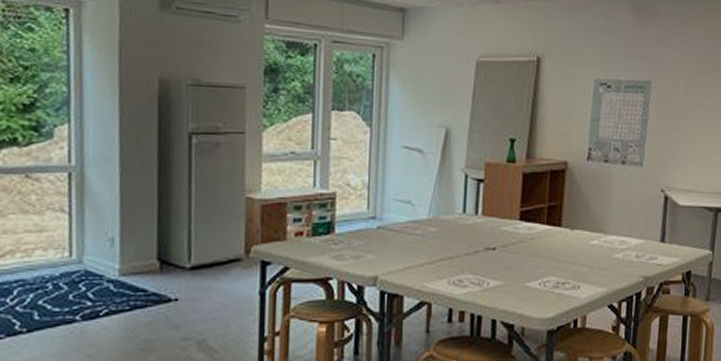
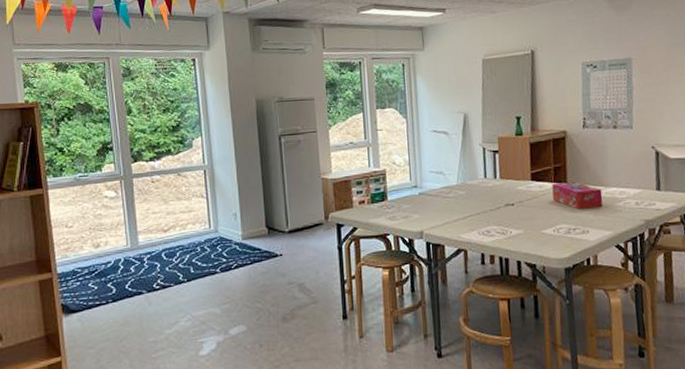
tissue box: none [543,225,600,259] -> present [552,182,603,209]

